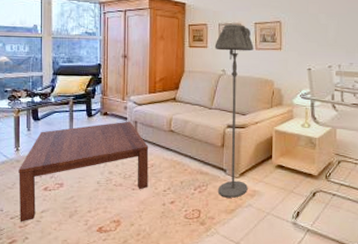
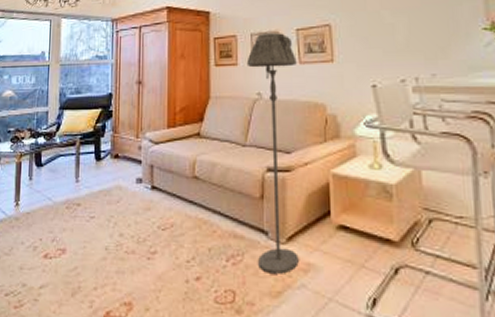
coffee table: present [18,121,149,222] -> none [15,165,168,301]

